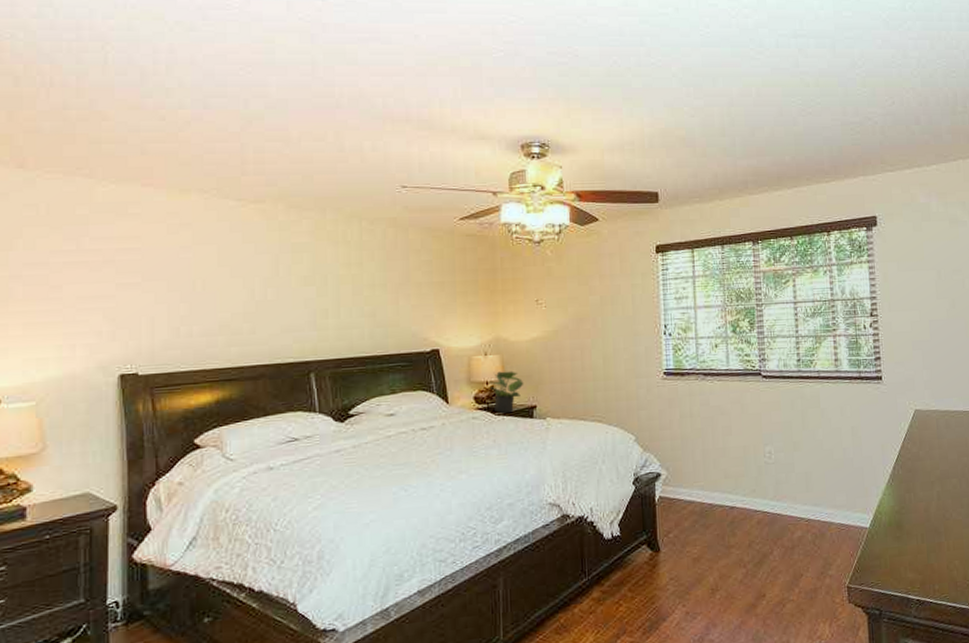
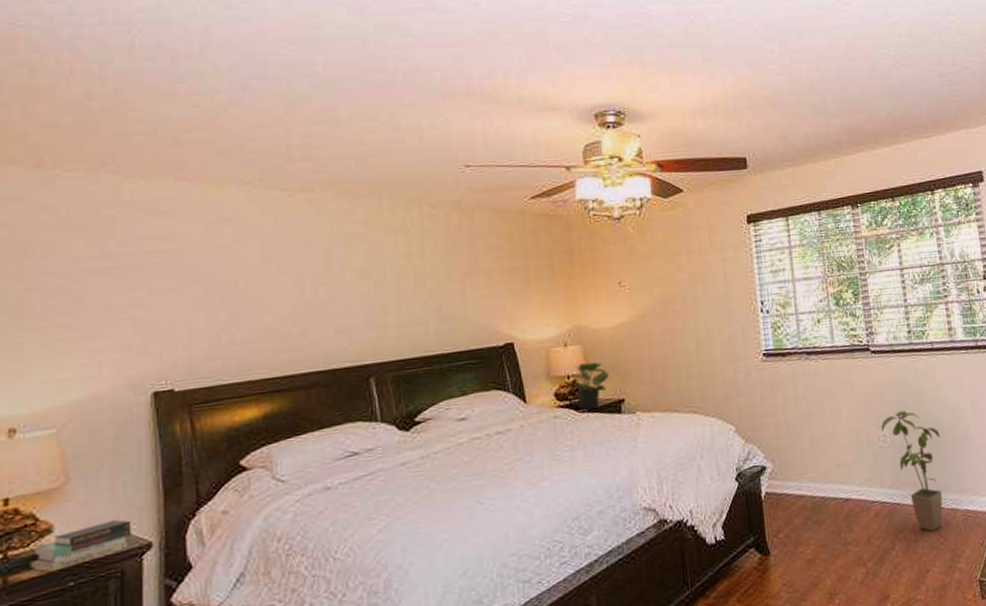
books: none [11,484,100,526] -> present [29,519,132,573]
house plant: none [767,431,821,541] -> present [881,410,943,532]

